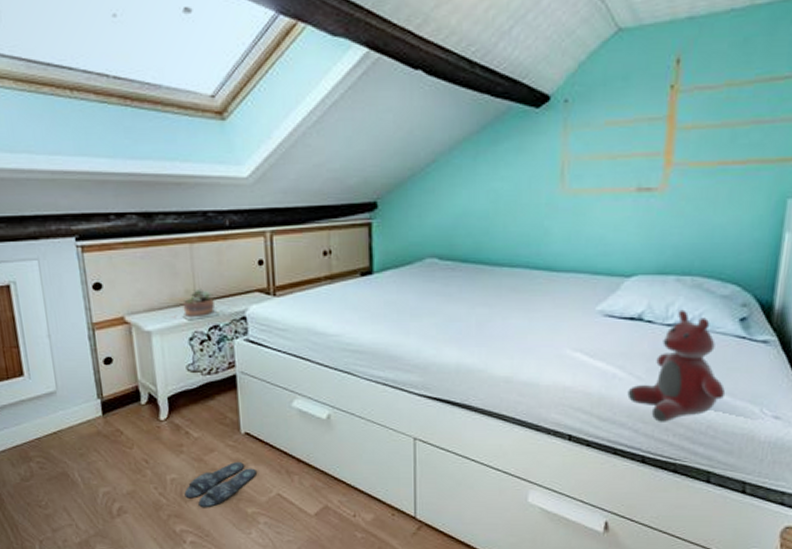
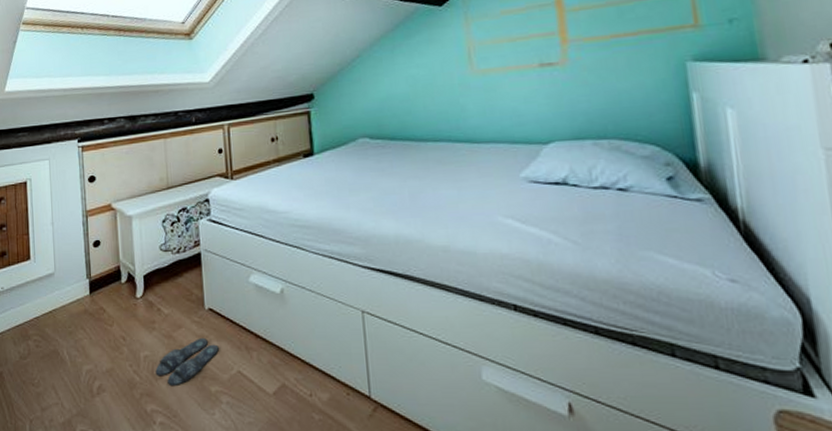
succulent plant: present [182,288,218,321] -> none [157,176,186,205]
teddy bear: present [627,309,726,424] -> none [566,172,670,290]

